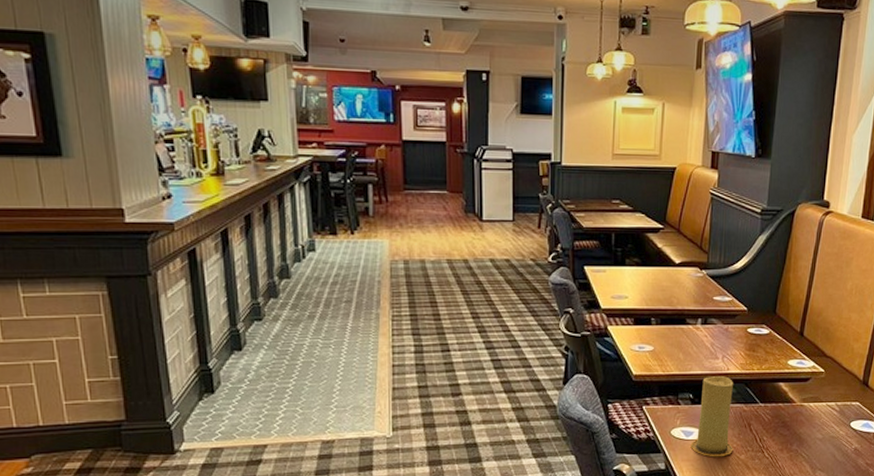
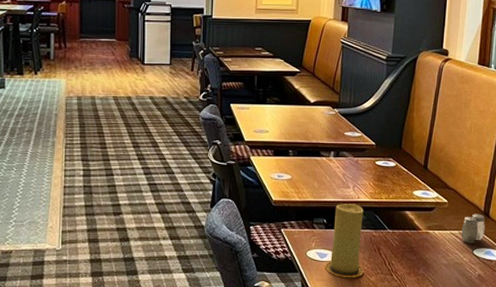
salt and pepper shaker: none [838,383,864,415] -> present [461,214,485,243]

